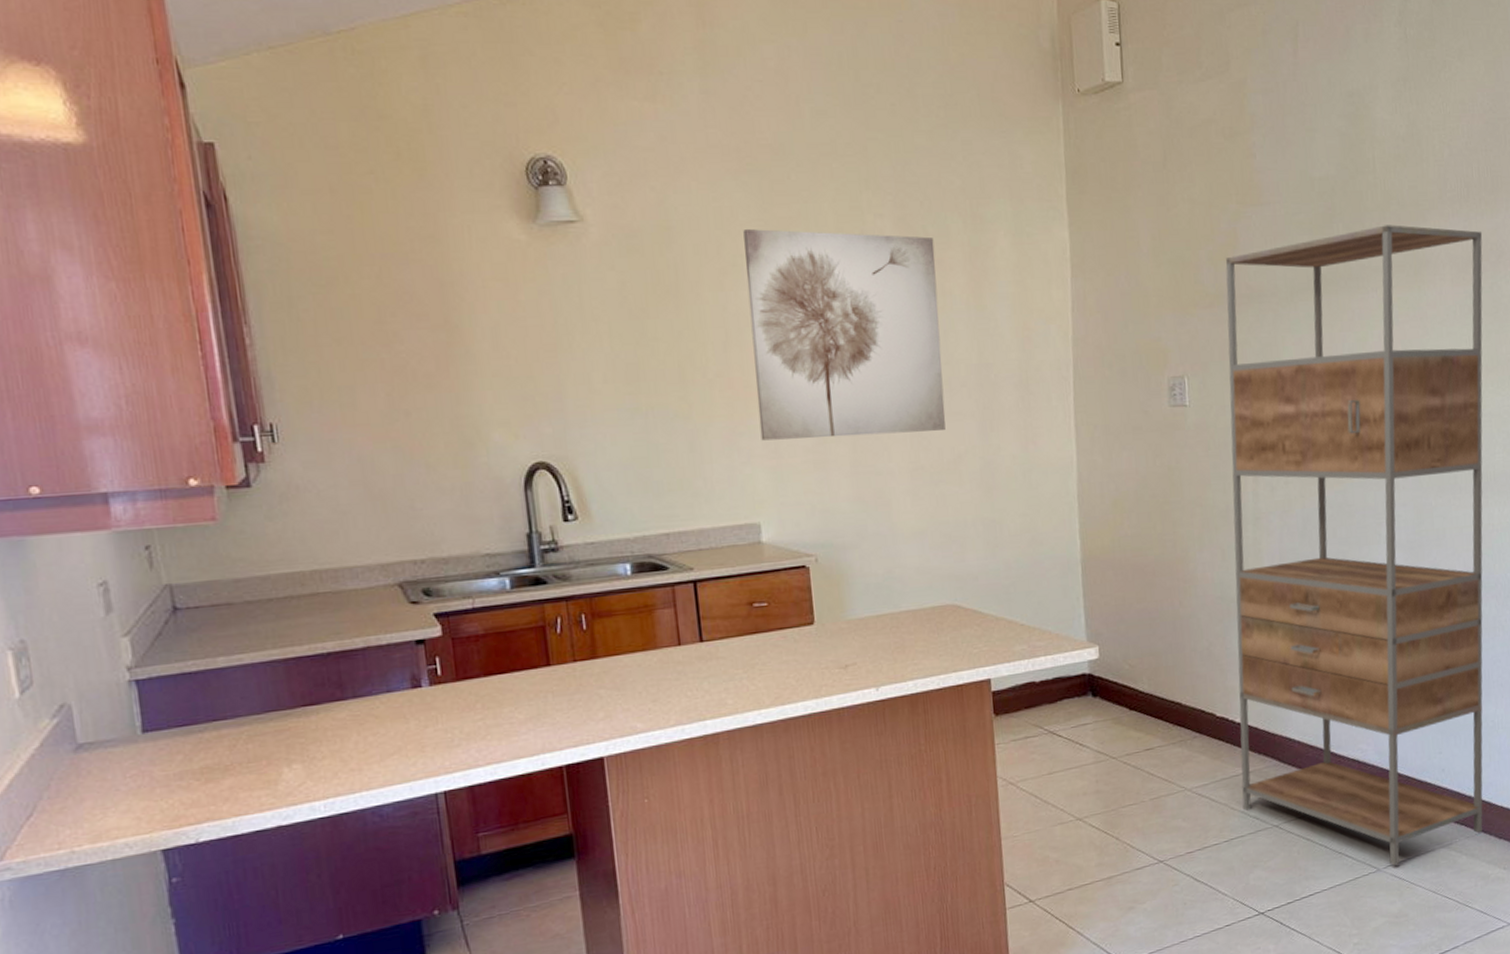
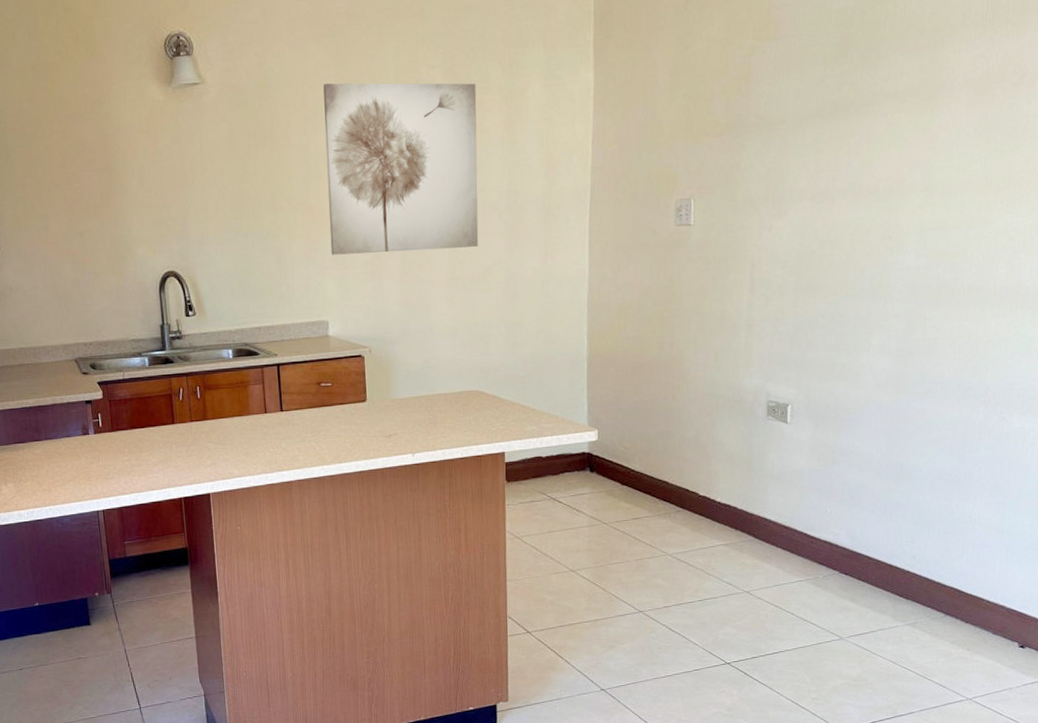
shelving unit: present [1225,225,1483,866] -> none [717,51,1006,636]

